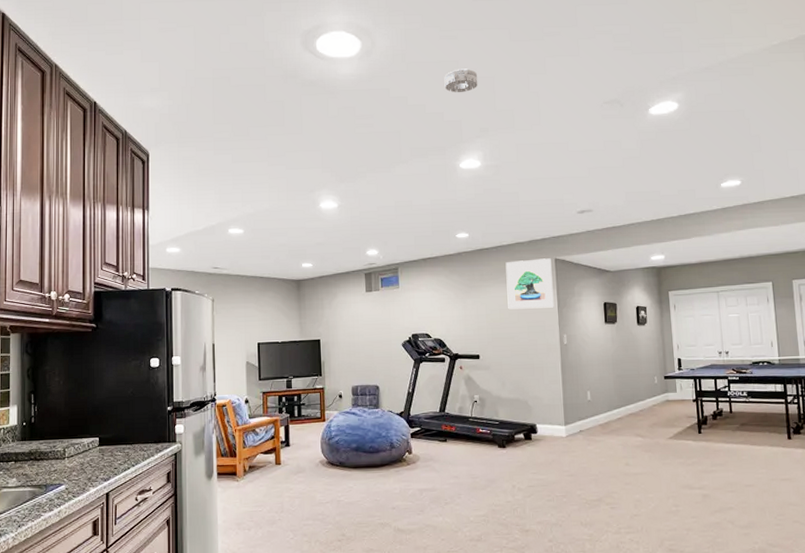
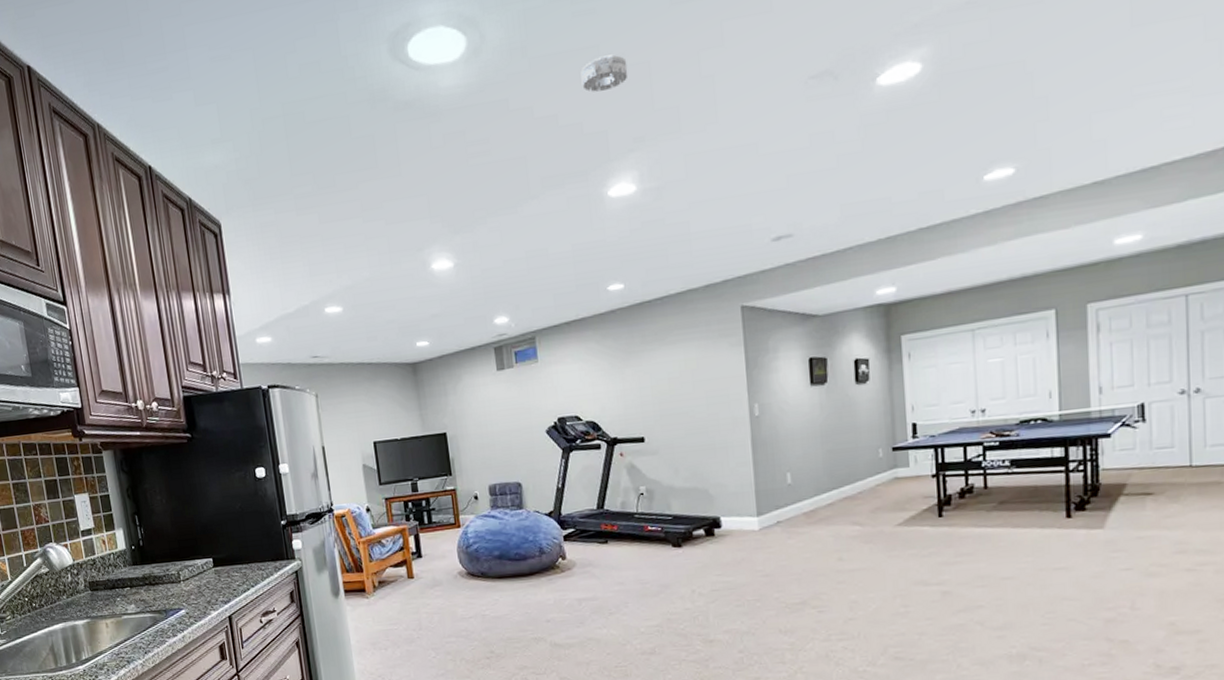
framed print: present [505,258,554,310] -> none [674,306,741,378]

